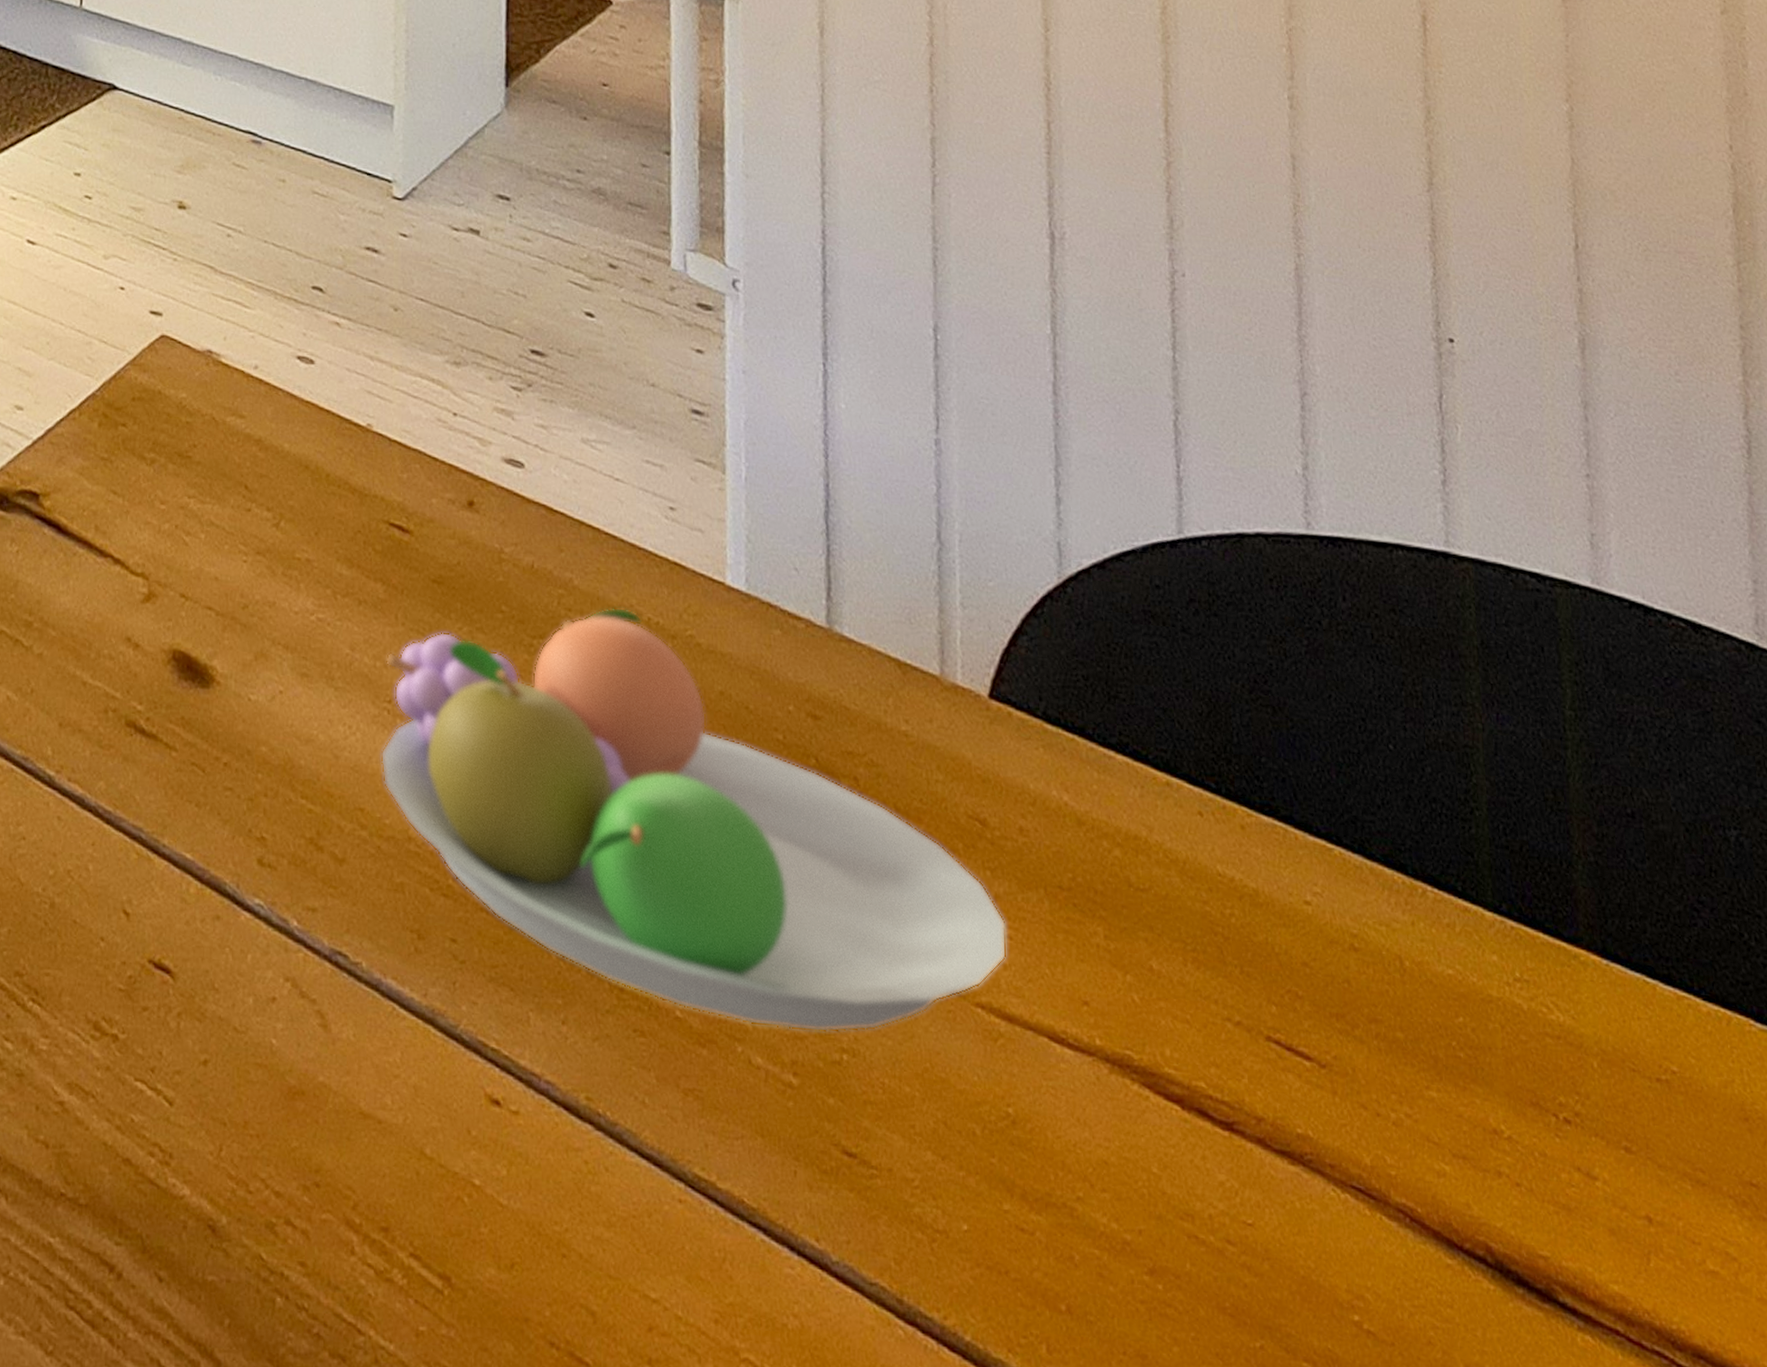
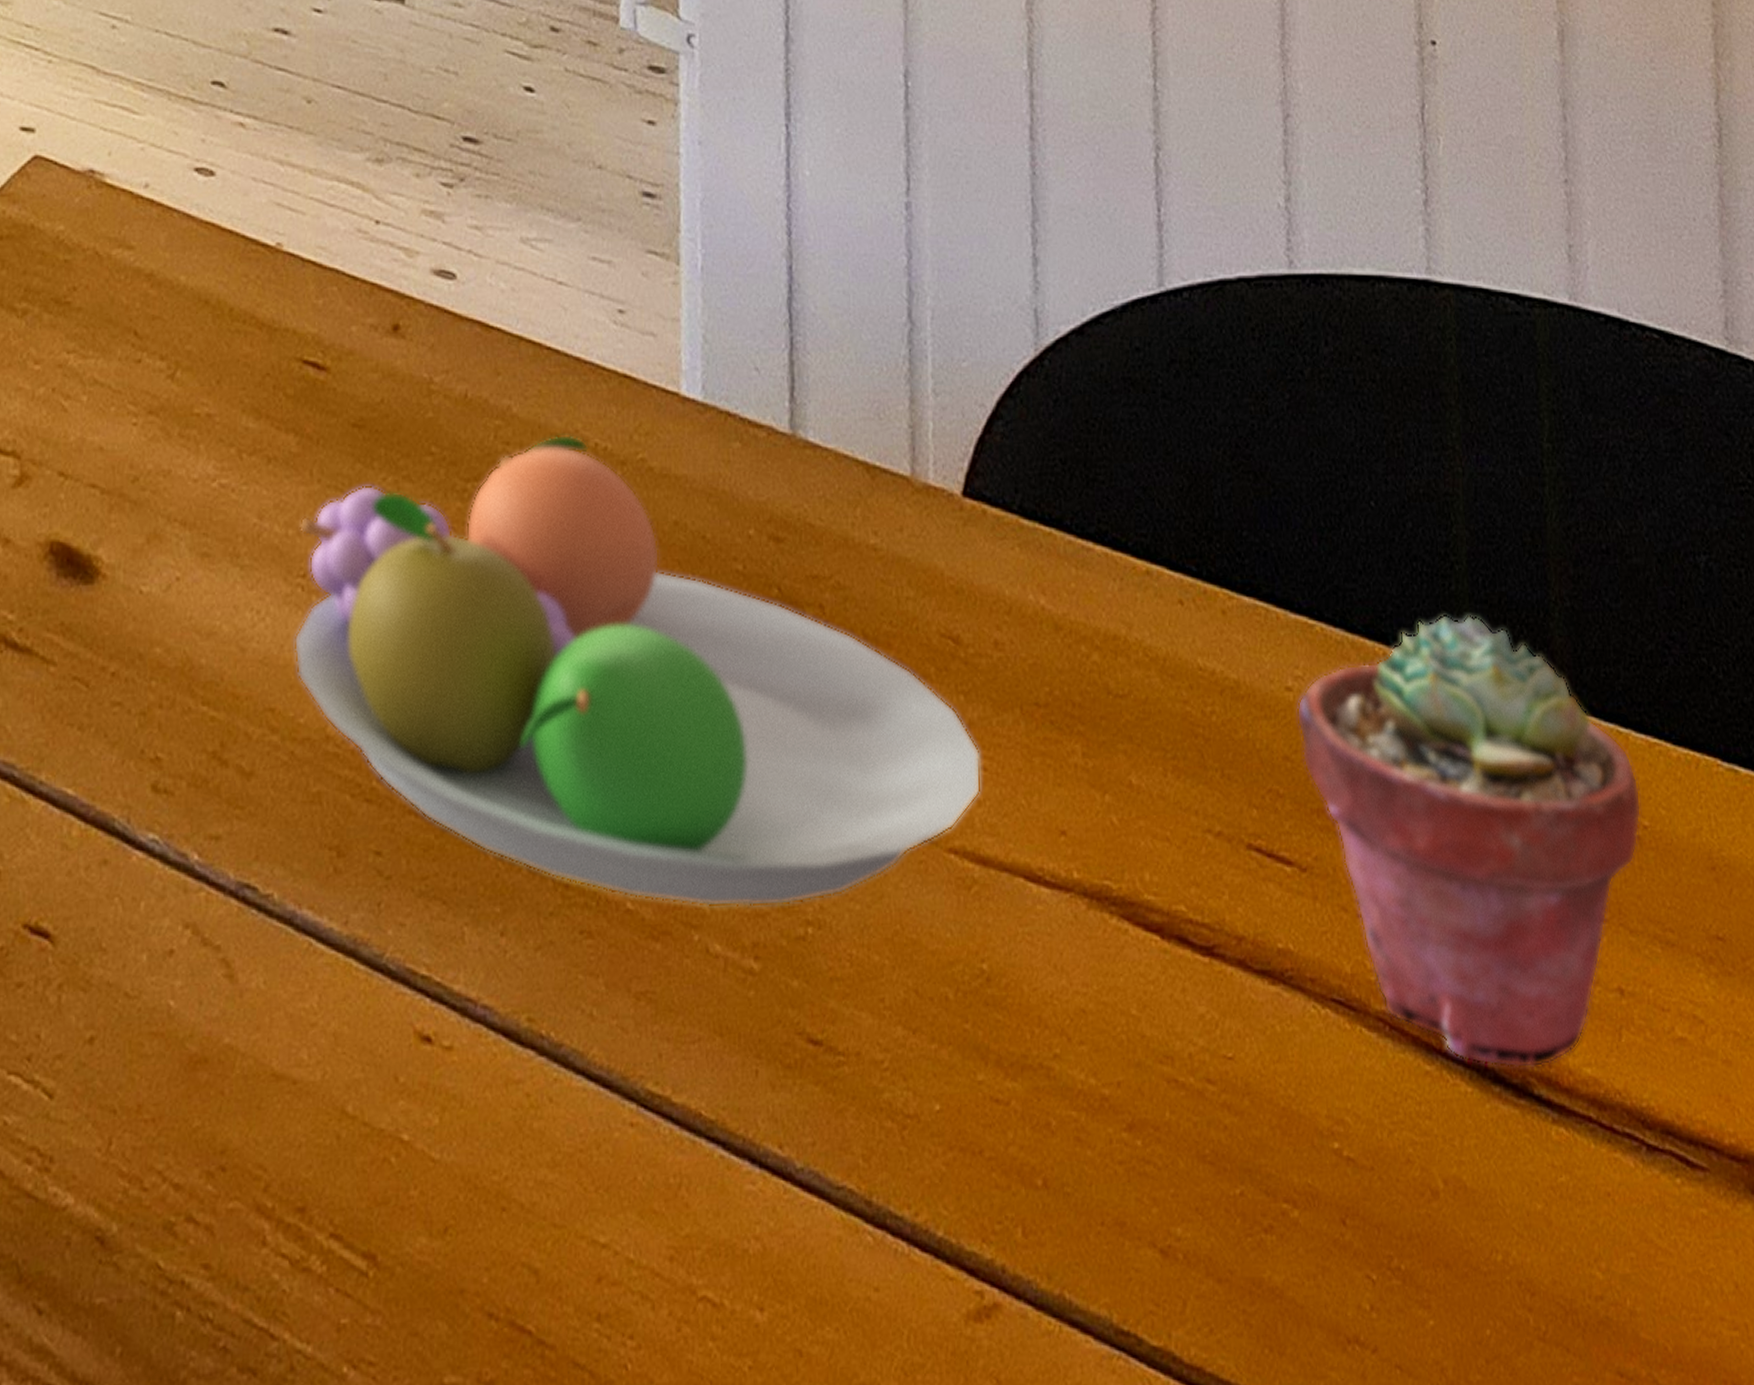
potted succulent: none [1315,854,1670,1278] -> present [1296,614,1642,1069]

